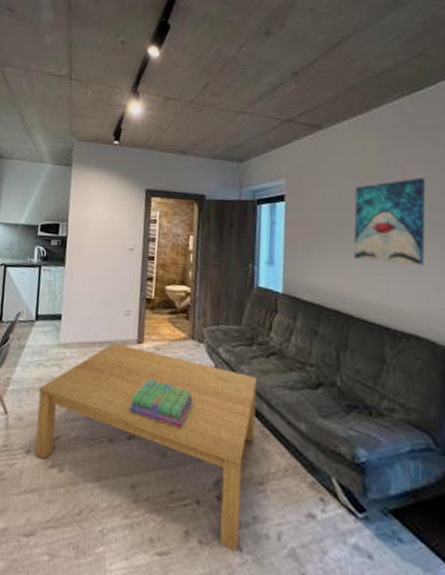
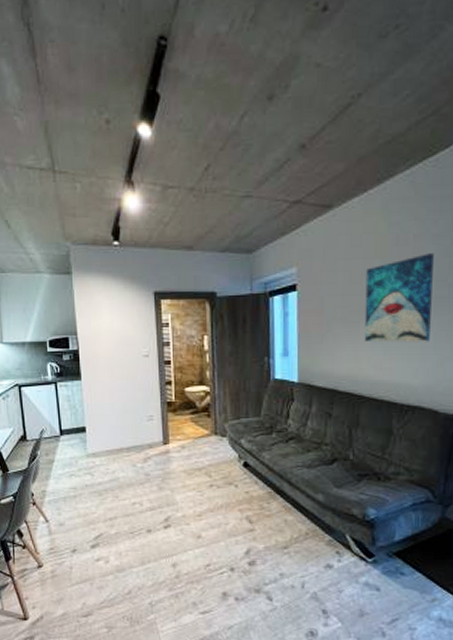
coffee table: present [34,343,258,552] -> none [75,447,278,601]
stack of books: present [128,379,194,429] -> none [162,474,221,514]

